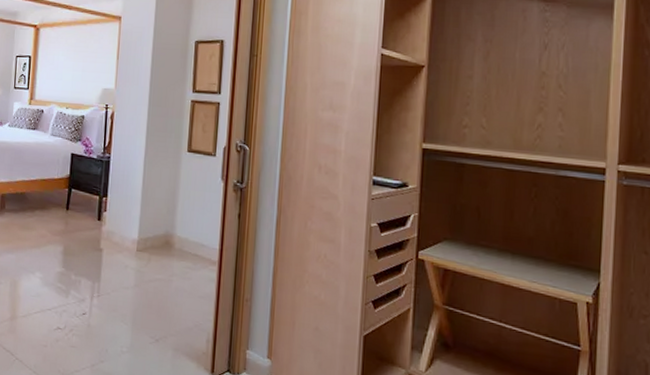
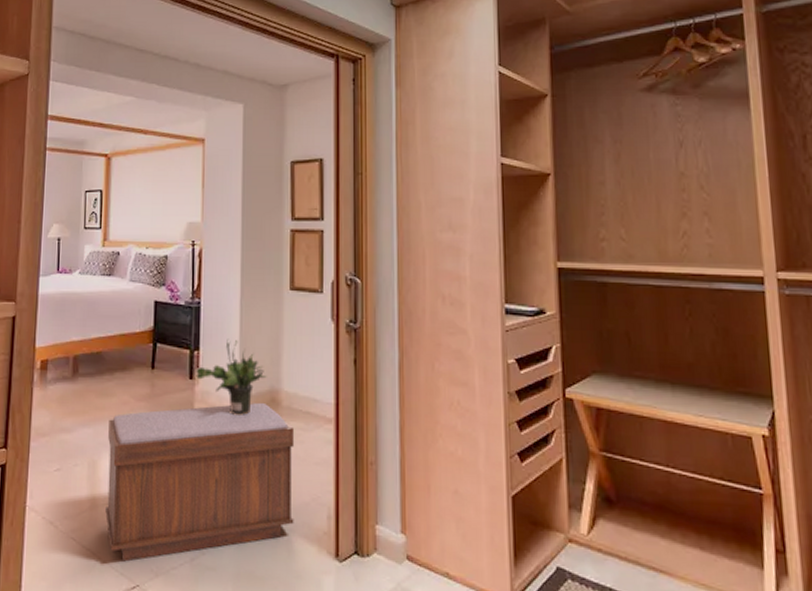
bench: none [23,243,184,363] -> present [105,402,295,562]
potted plant: none [103,189,163,253] -> present [196,338,267,415]

